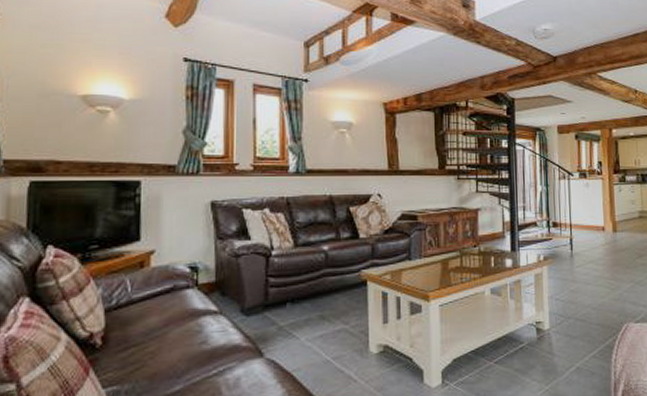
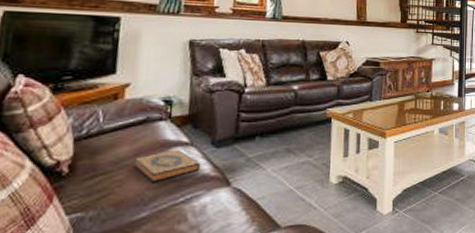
hardback book: none [163,319,232,355] -> present [133,150,201,183]

